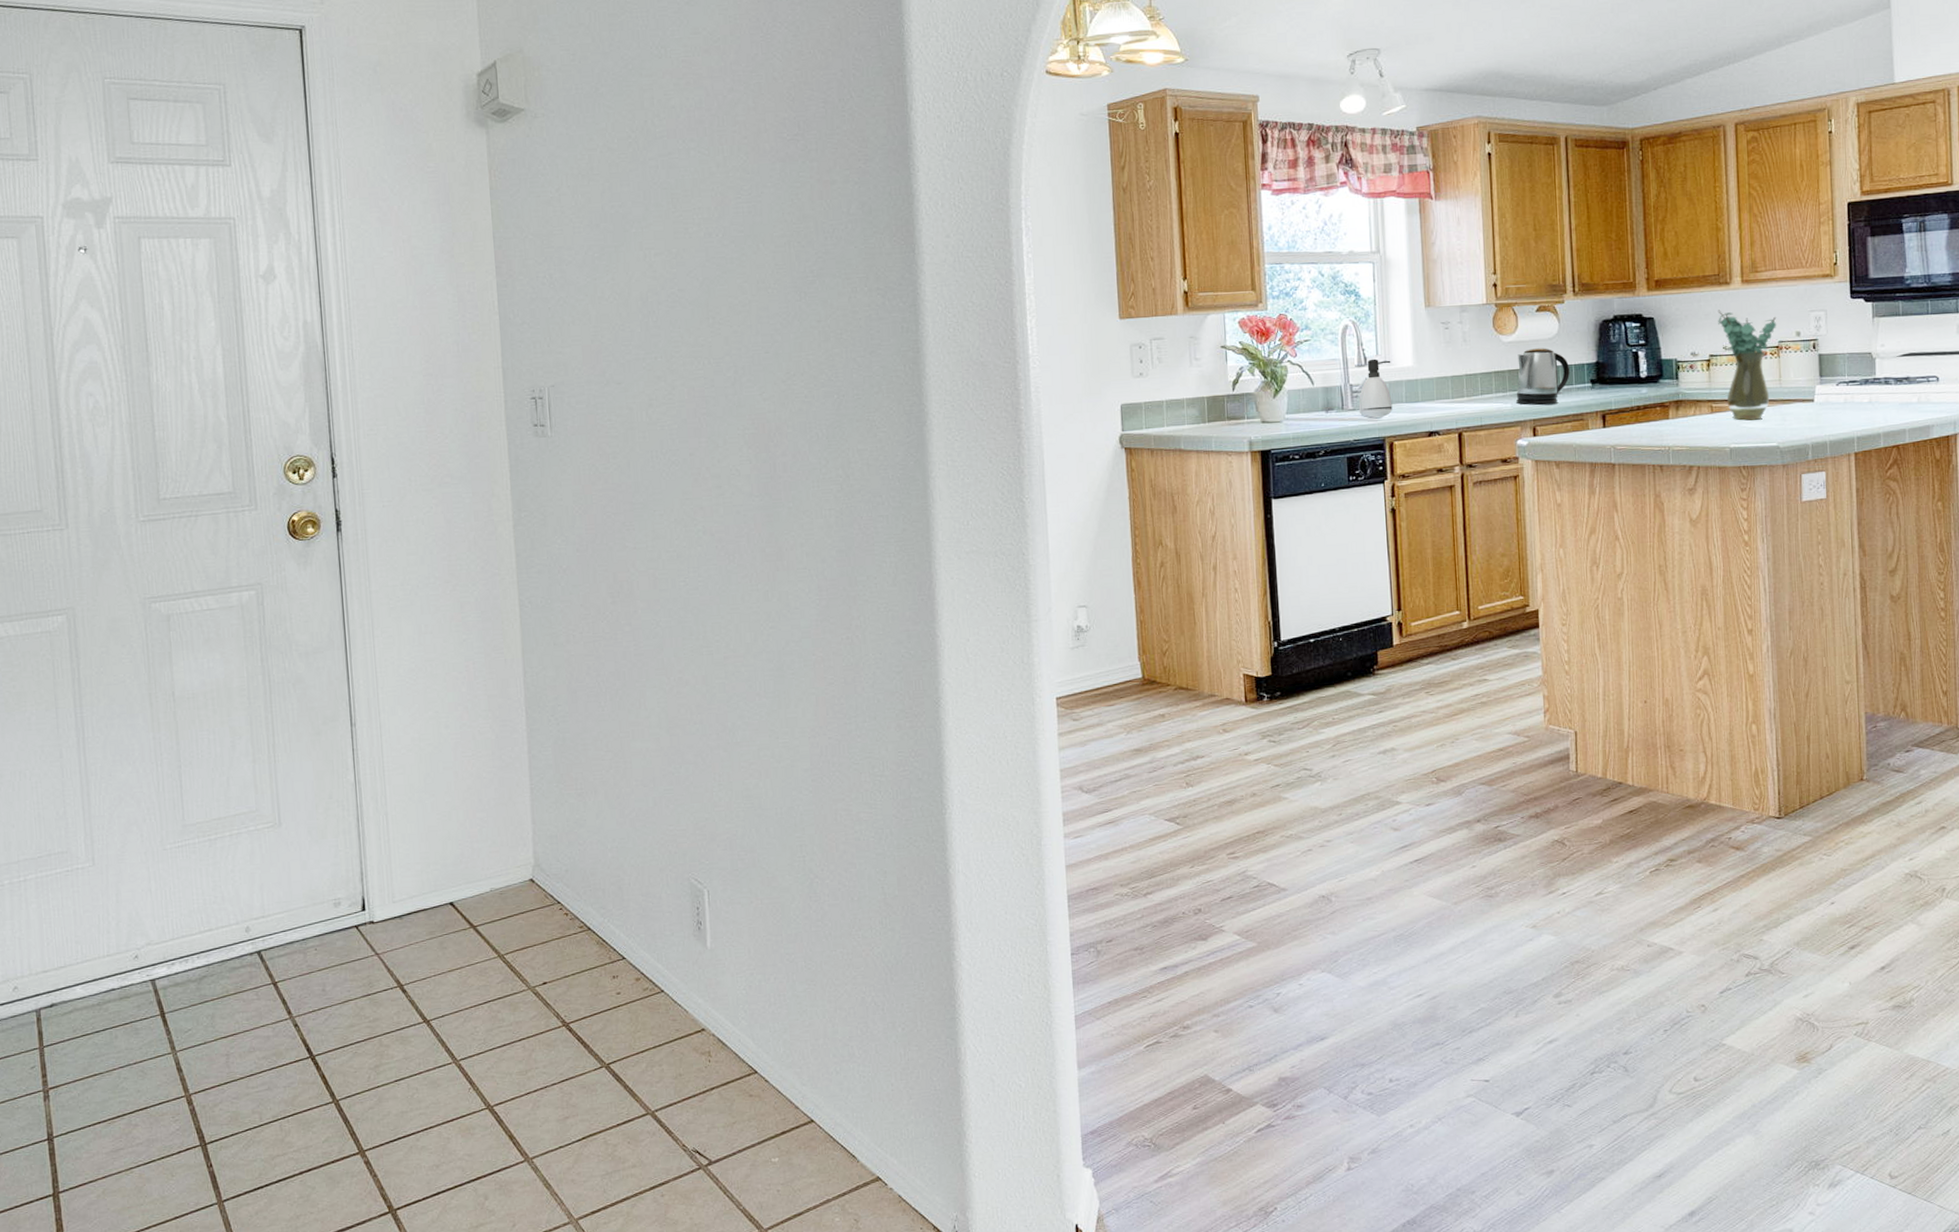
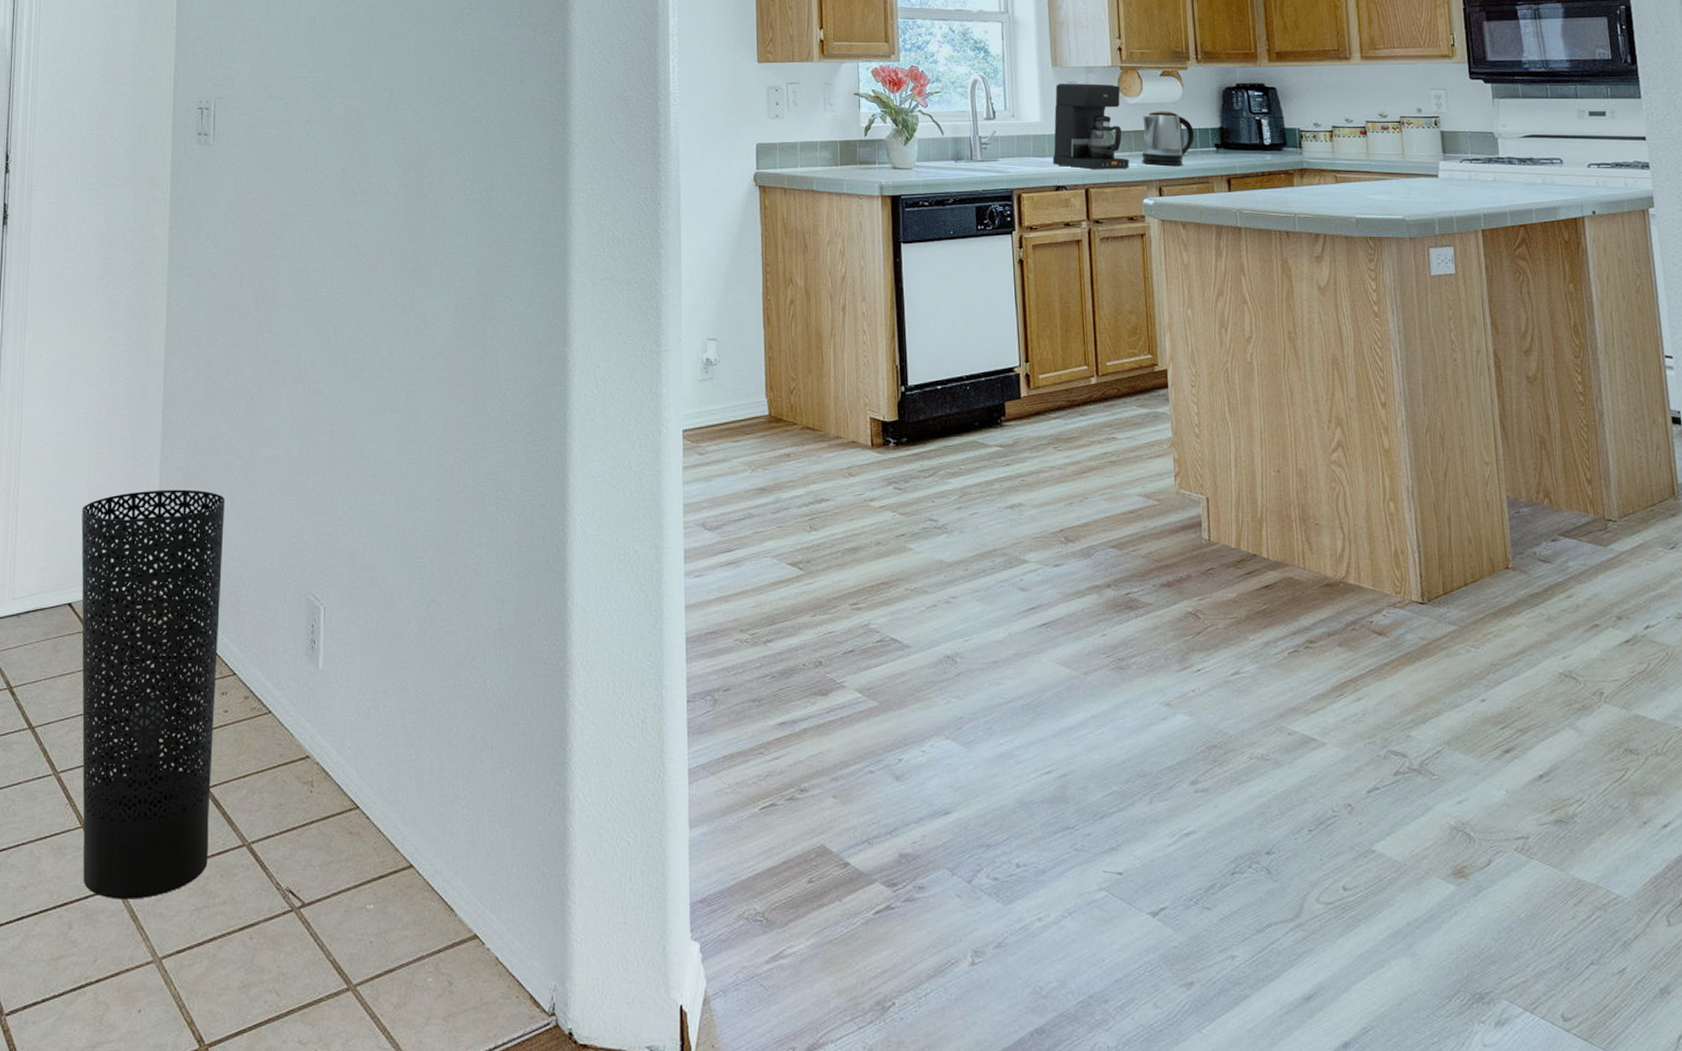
umbrella stand: none [453,786,614,1170] -> present [81,489,225,899]
soap dispenser: present [1358,358,1393,419] -> none [987,113,1021,171]
coffee maker: none [1425,323,1503,413] -> present [1052,83,1129,170]
vase: present [1717,310,1777,421] -> none [1338,83,1398,192]

